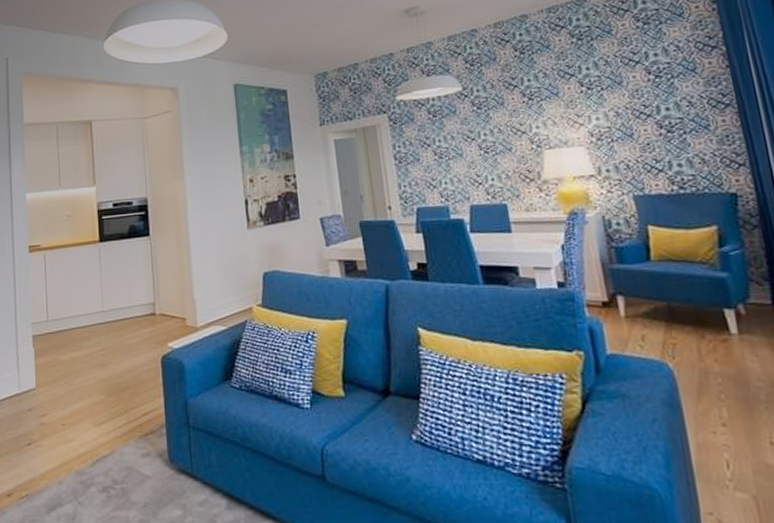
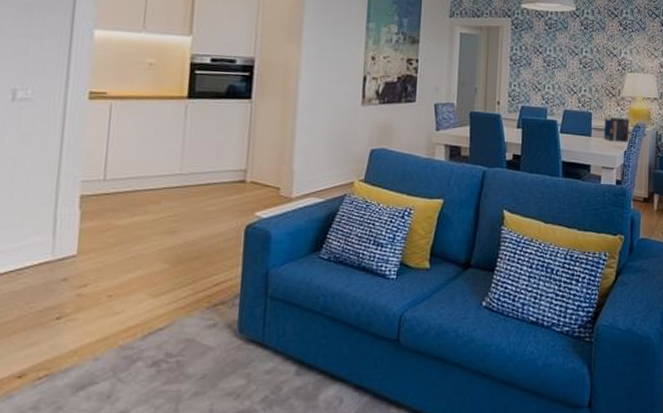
books: none [526,204,565,236] -> present [603,117,630,142]

